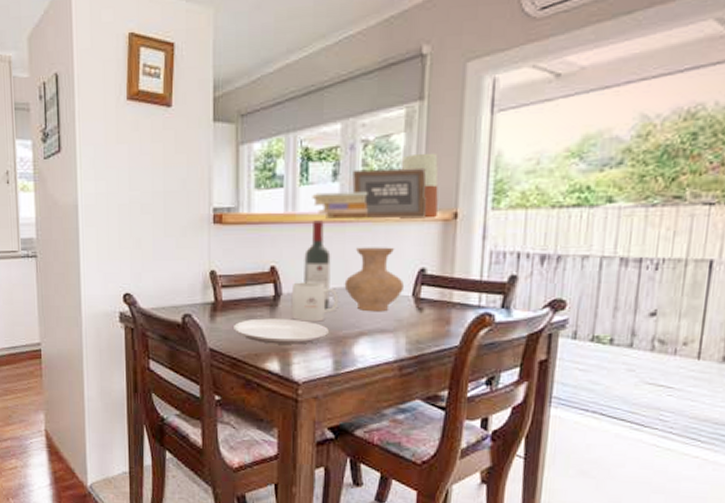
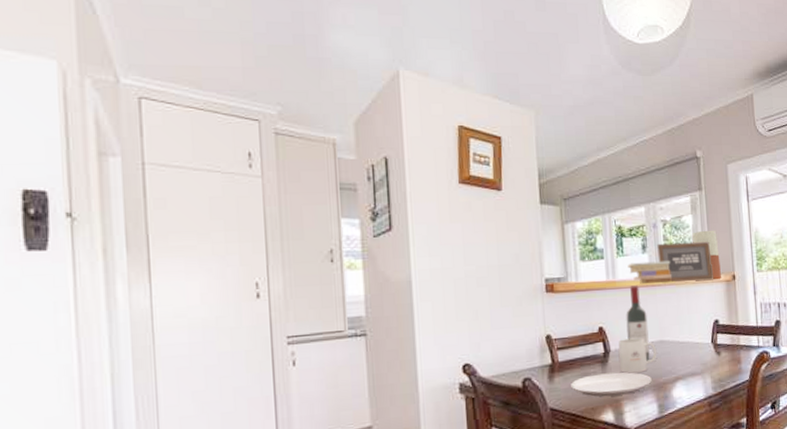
vase: present [344,247,404,312] -> none [660,304,705,359]

